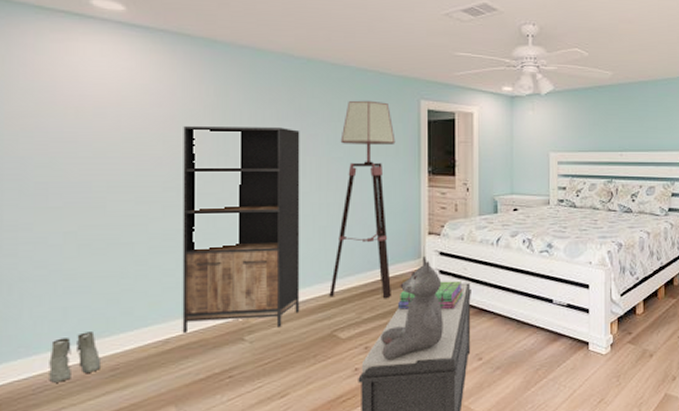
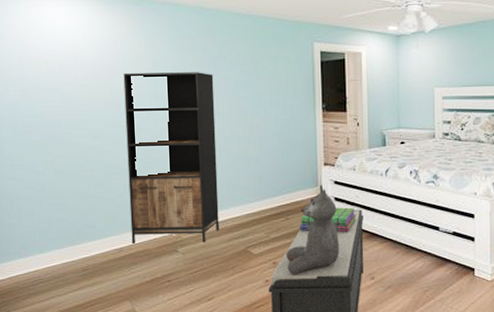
boots: present [49,332,100,383] -> none [41,240,76,278]
floor lamp: present [329,100,396,298] -> none [242,45,294,220]

